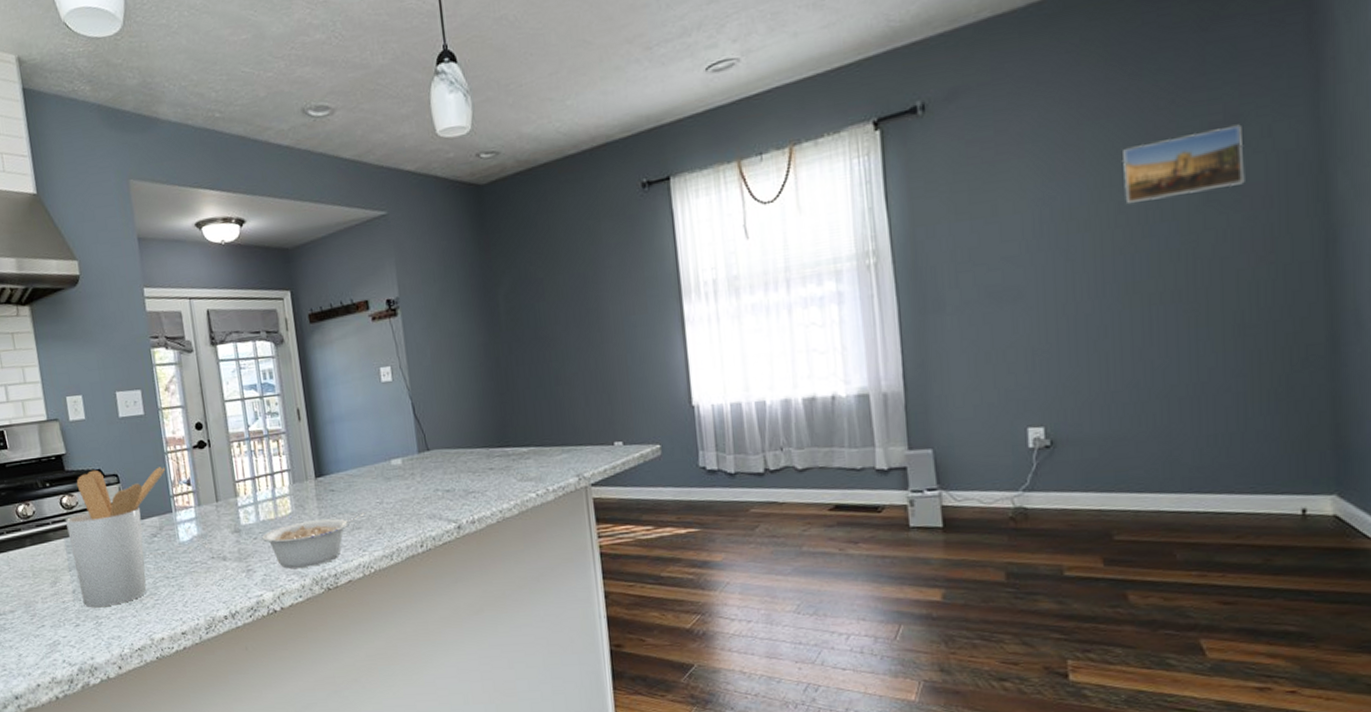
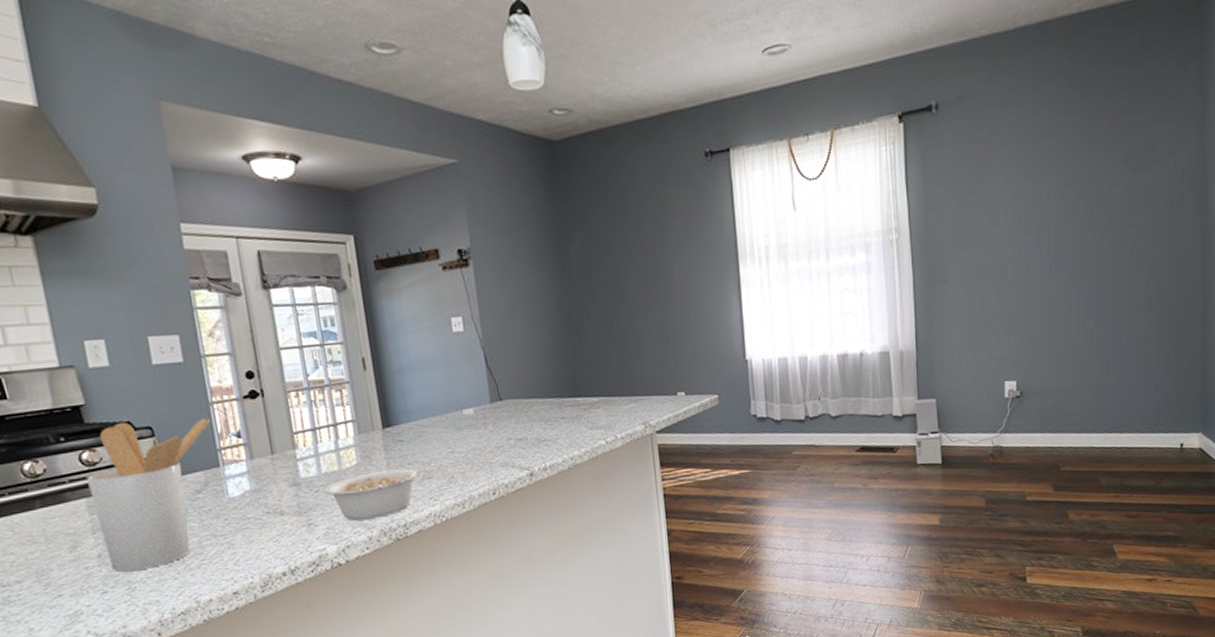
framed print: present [1121,124,1245,205] -> none [1076,145,1156,202]

